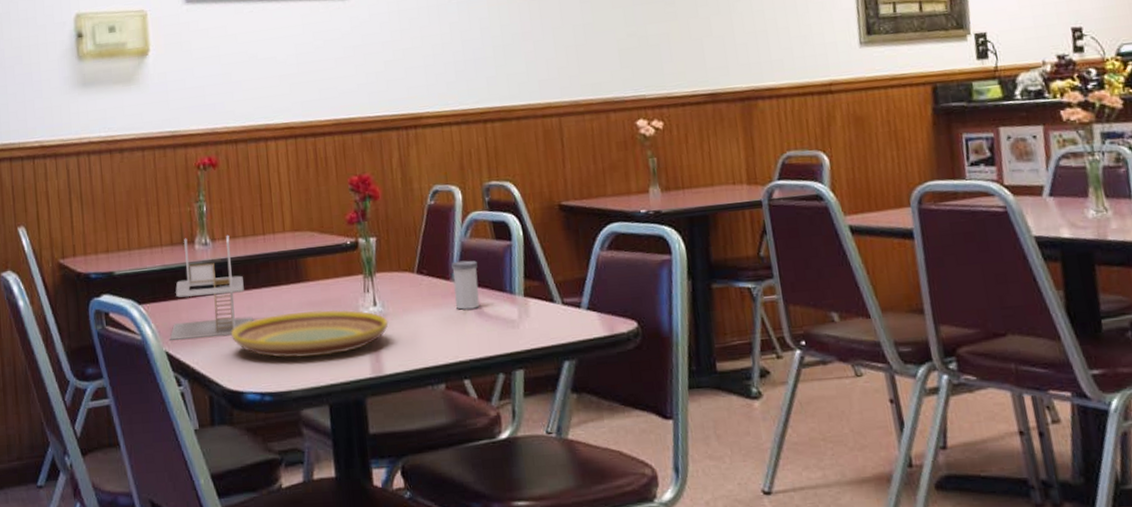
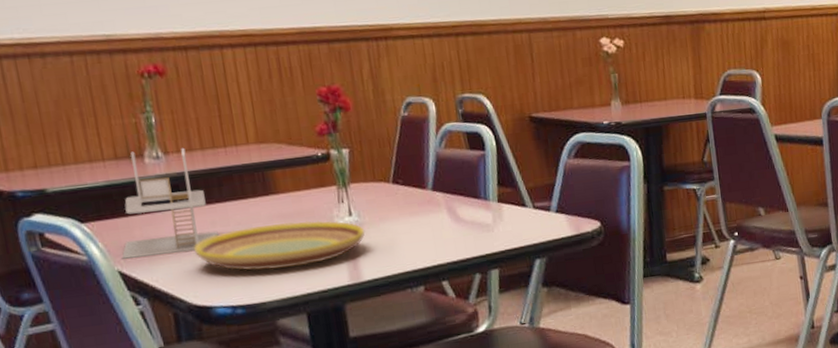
salt shaker: present [451,260,480,310] -> none [427,169,456,217]

